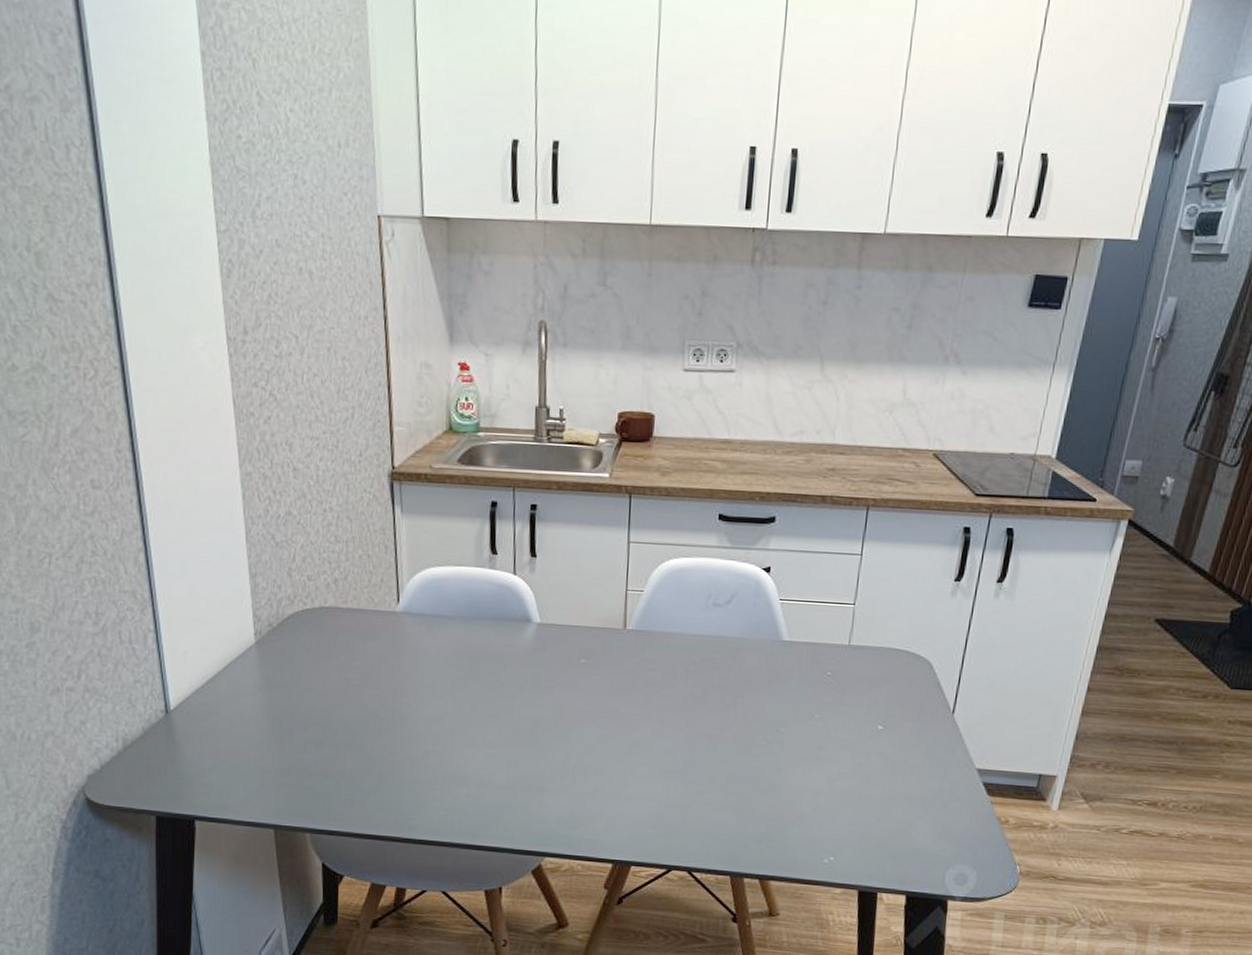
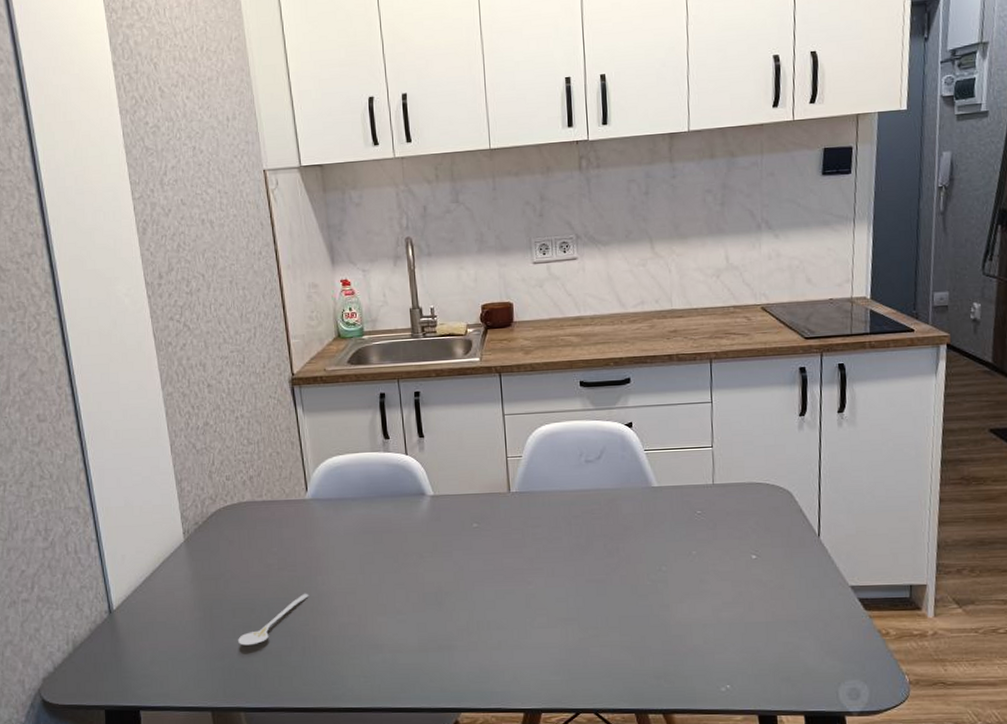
stirrer: none [309,714,391,764] -> present [238,593,309,646]

